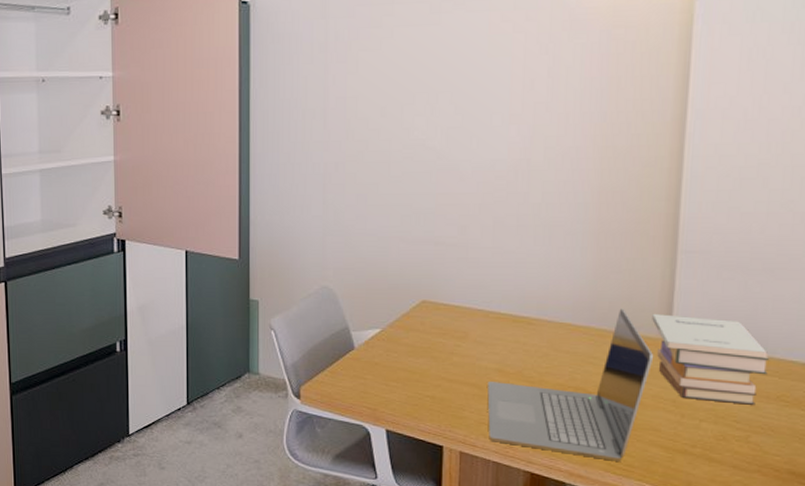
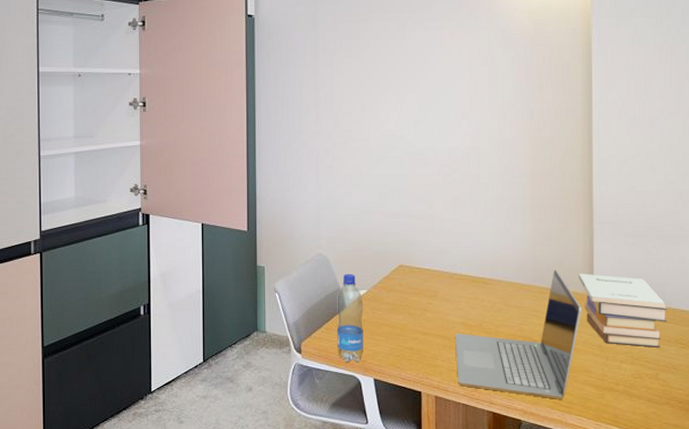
bottle: none [343,309,376,411] -> present [337,273,363,363]

